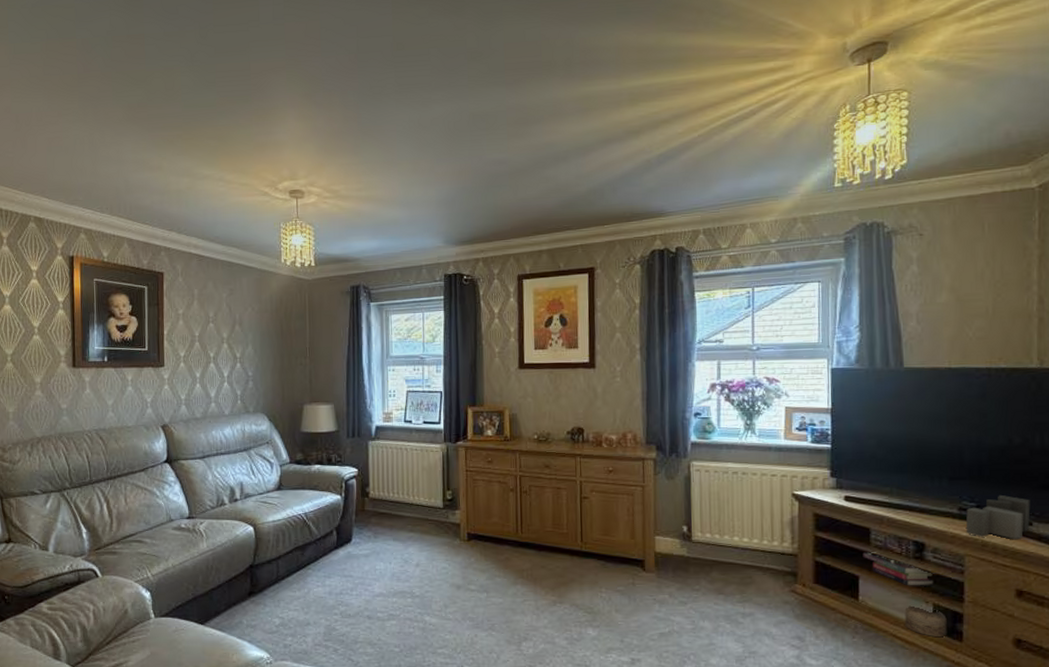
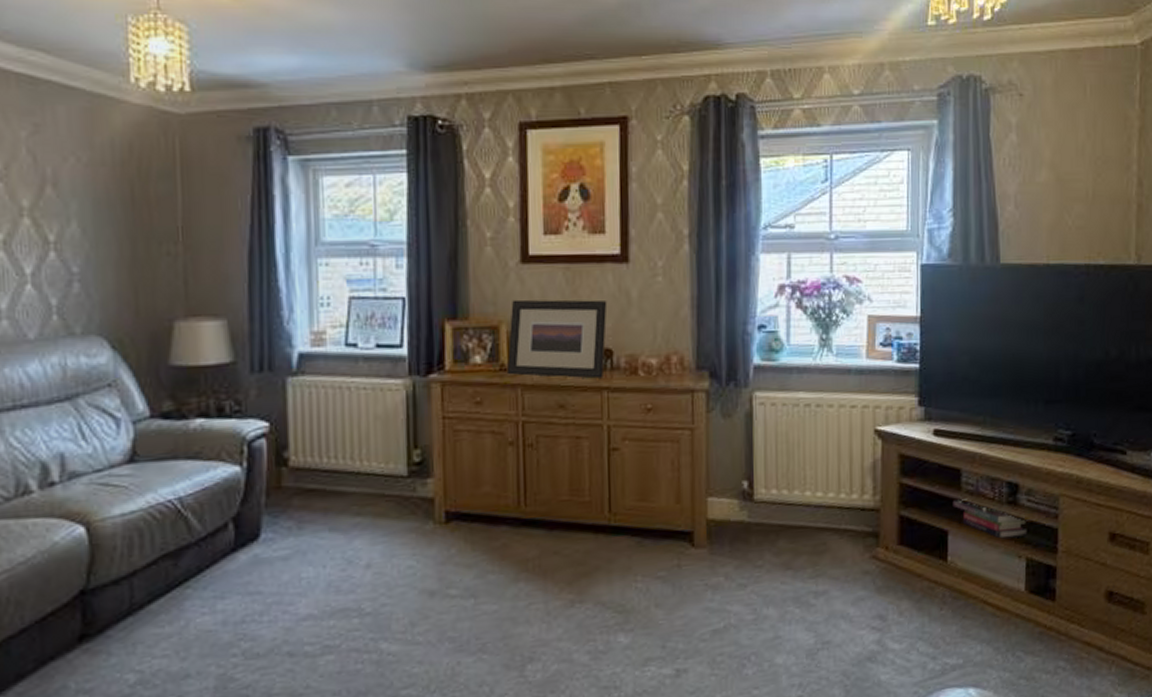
picture frame: none [509,393,580,448] -> present [506,299,608,379]
decorative box: present [905,605,947,638] -> none [996,561,1040,599]
speaker: present [965,494,1031,540] -> none [1061,419,1125,473]

